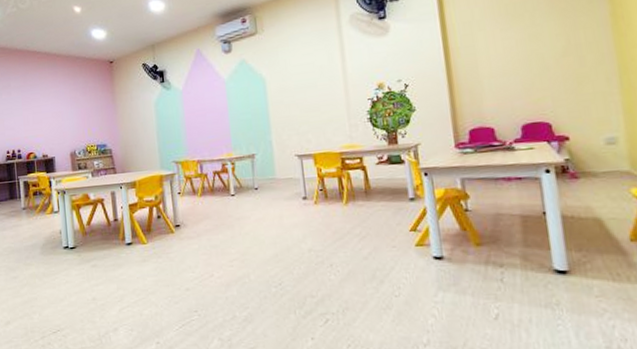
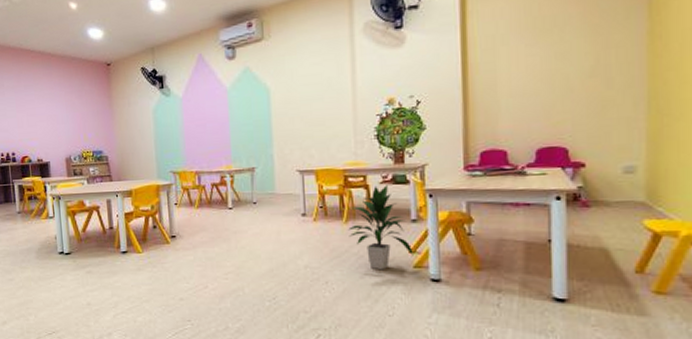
indoor plant: none [347,166,415,250] -> present [347,185,414,270]

